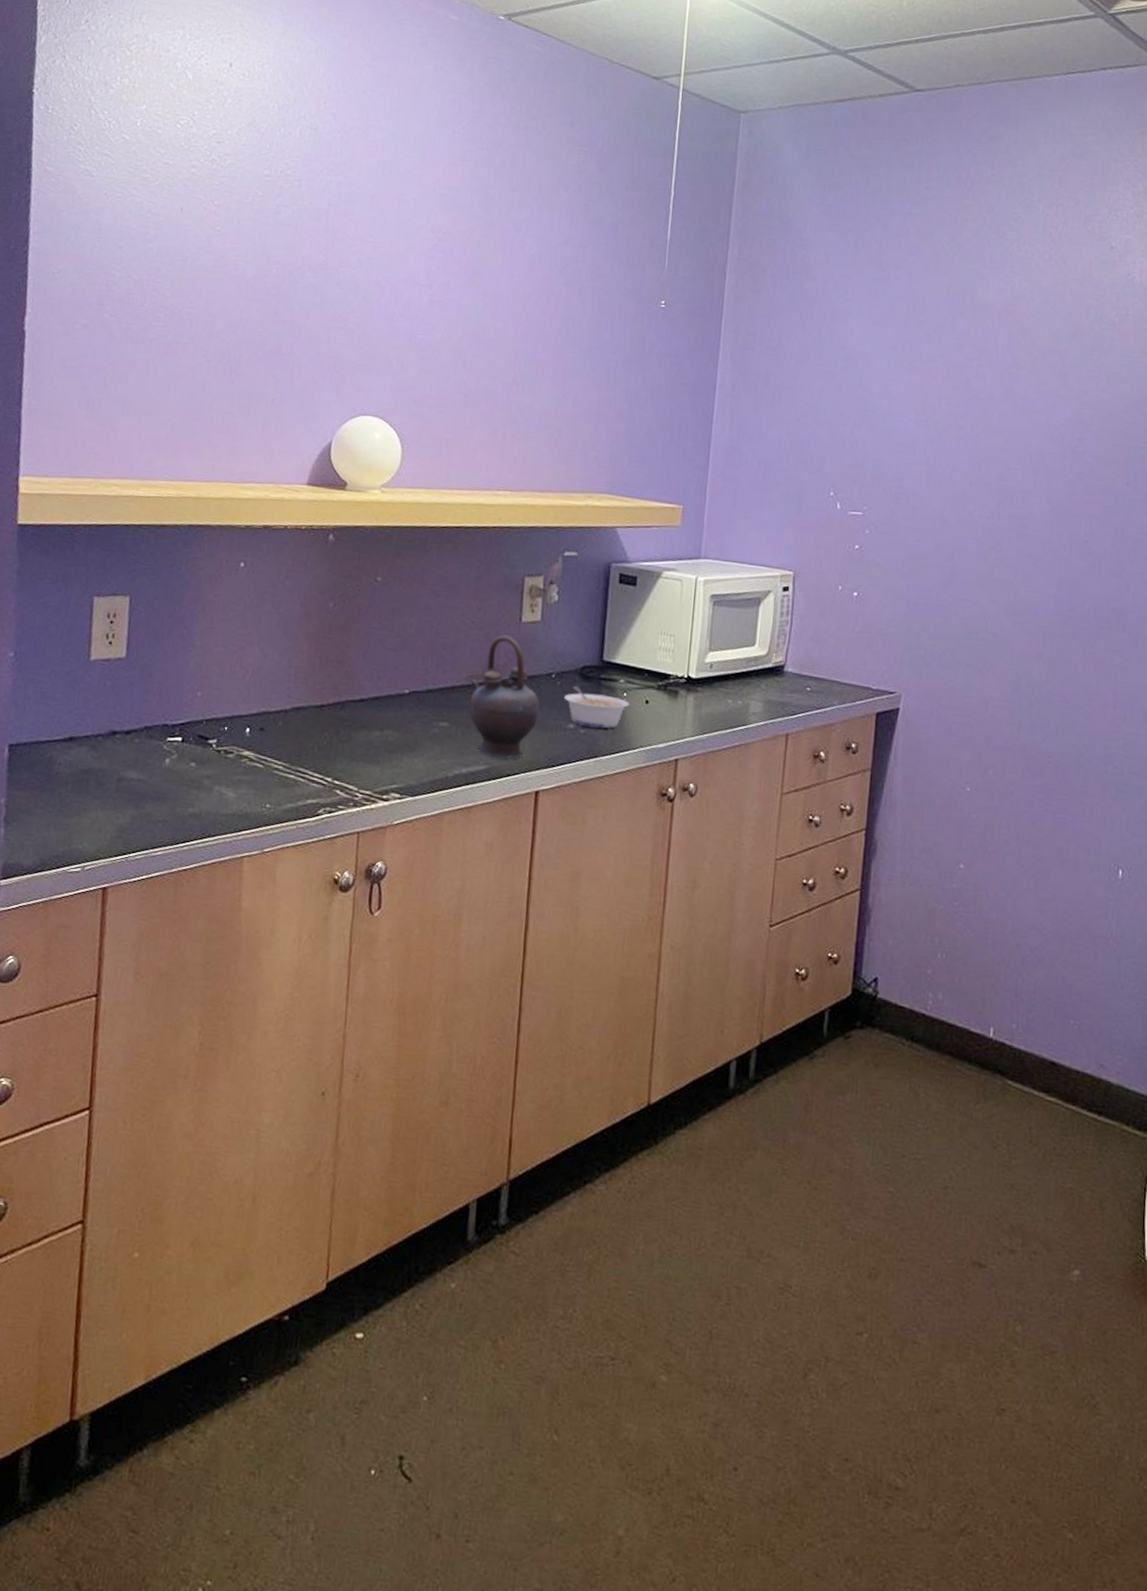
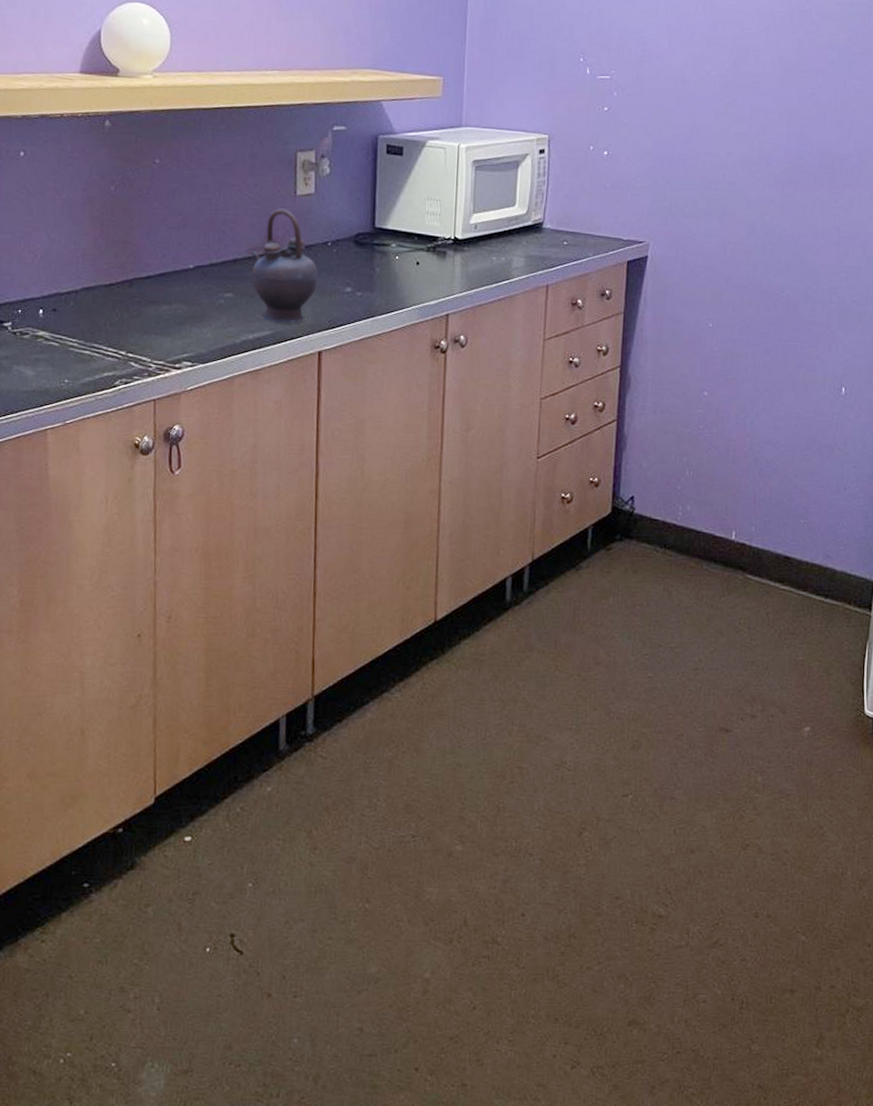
legume: present [564,686,630,728] -> none [341,252,402,290]

